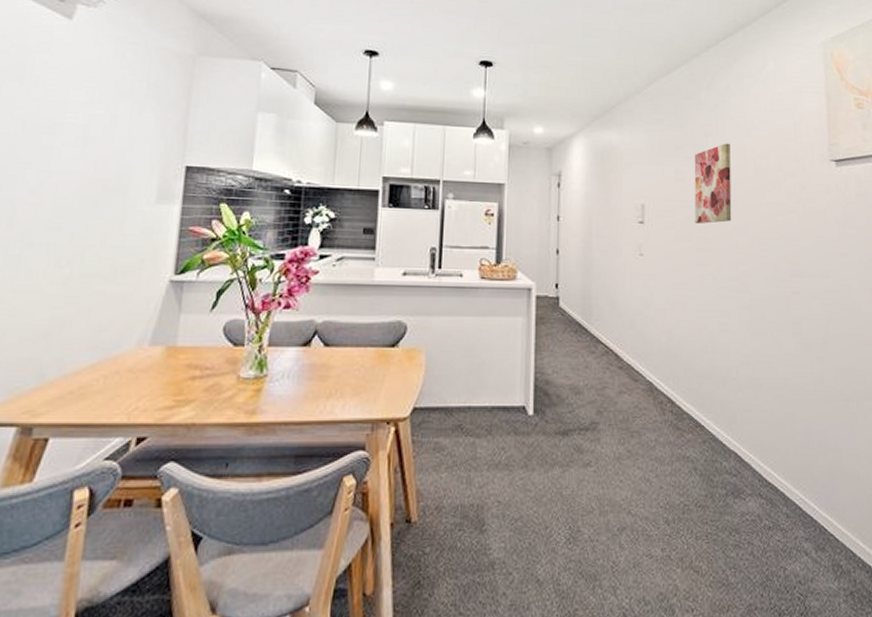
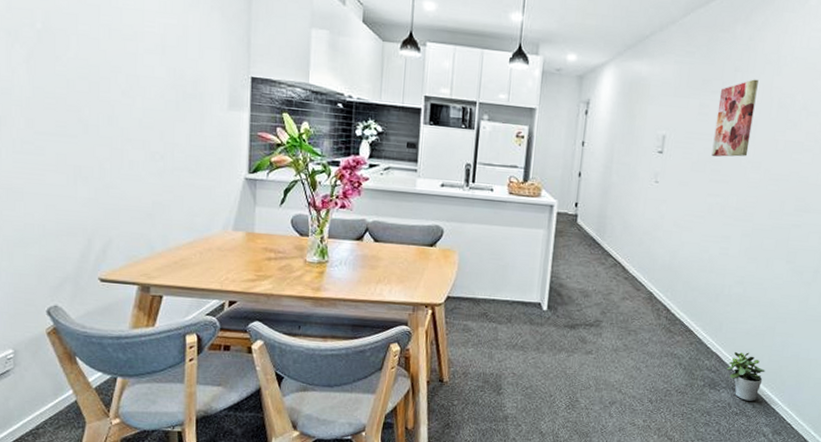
potted plant: none [749,446,793,509] -> present [726,352,765,401]

